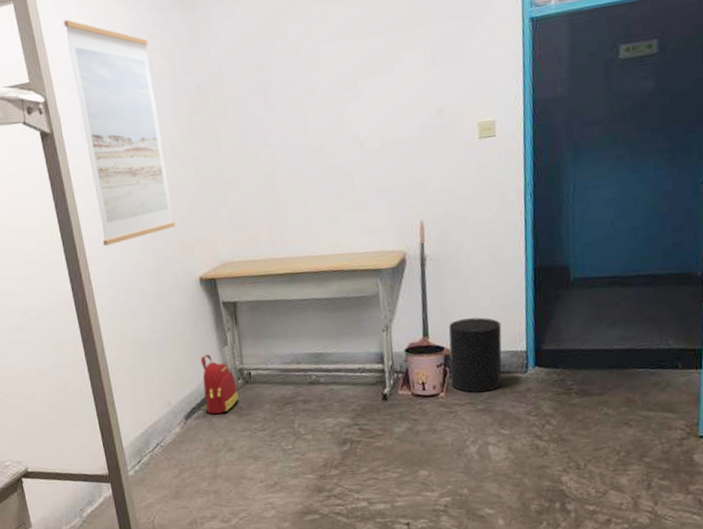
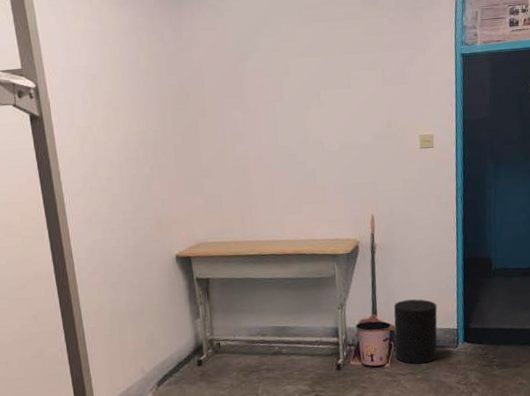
wall art: present [63,19,176,246] -> none [58,16,156,223]
backpack: present [200,355,239,414] -> none [174,326,208,381]

